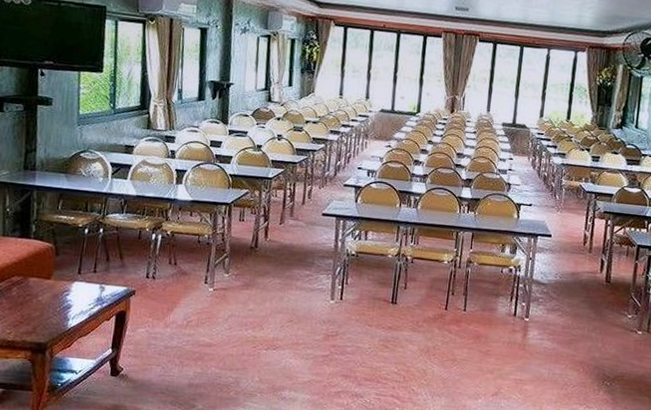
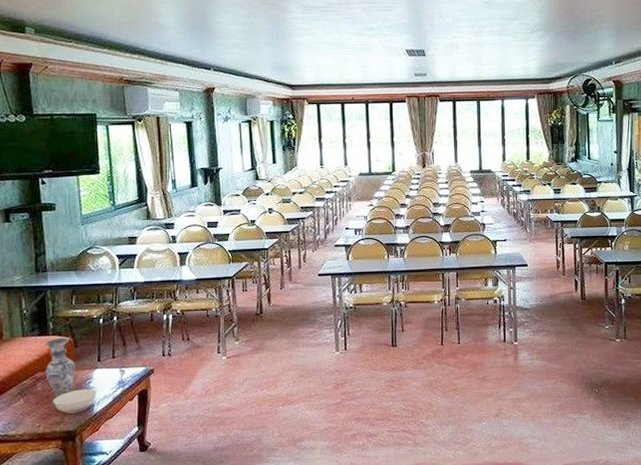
vase: none [22,243,54,307] -> present [45,338,75,398]
bowl: none [26,300,73,326] -> present [53,389,97,414]

